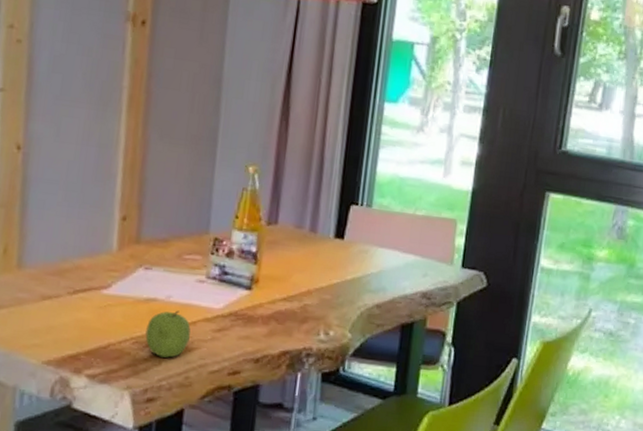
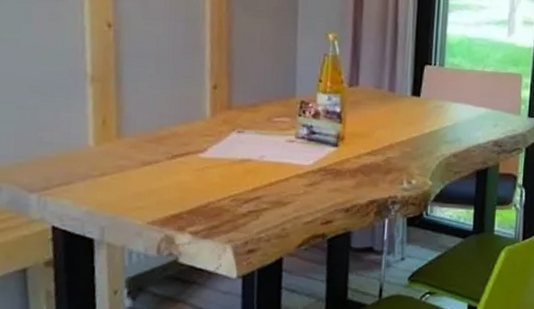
fruit: present [145,310,191,358] -> none [242,169,285,212]

